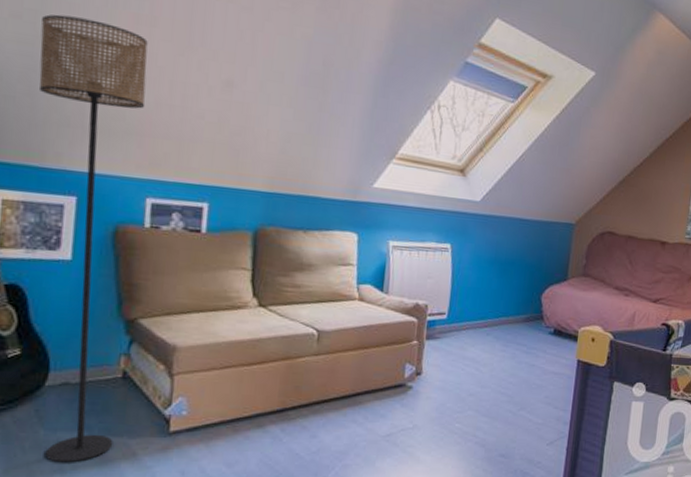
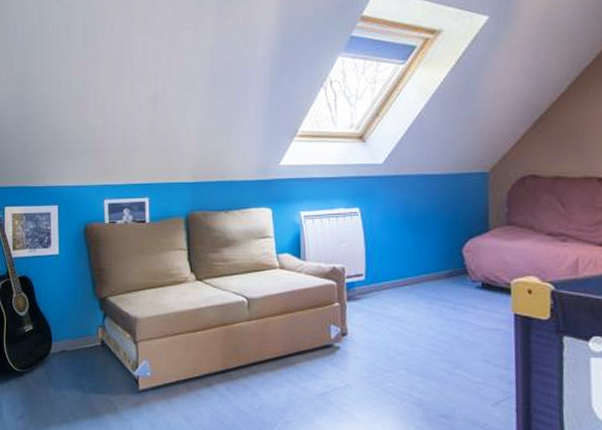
floor lamp: present [39,14,148,463] -> none [25,71,100,415]

